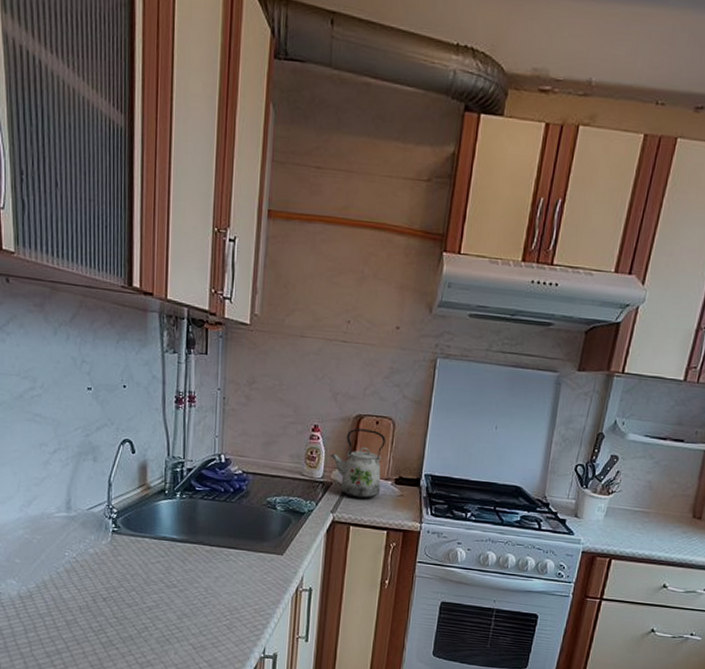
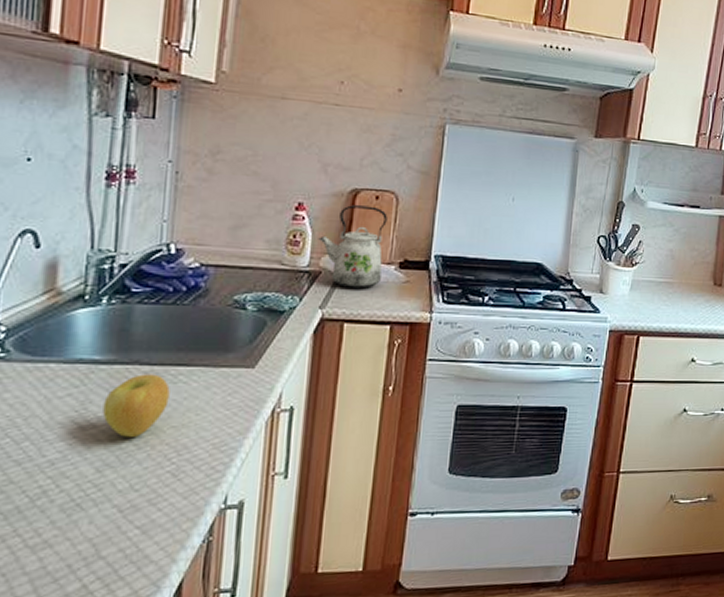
apple: none [180,552,224,597] -> present [102,374,170,437]

